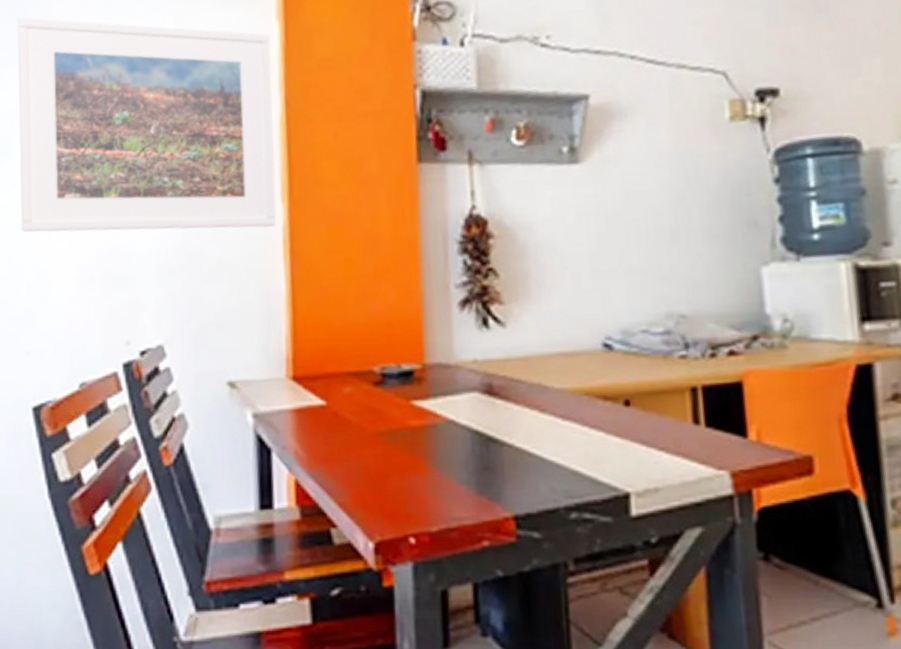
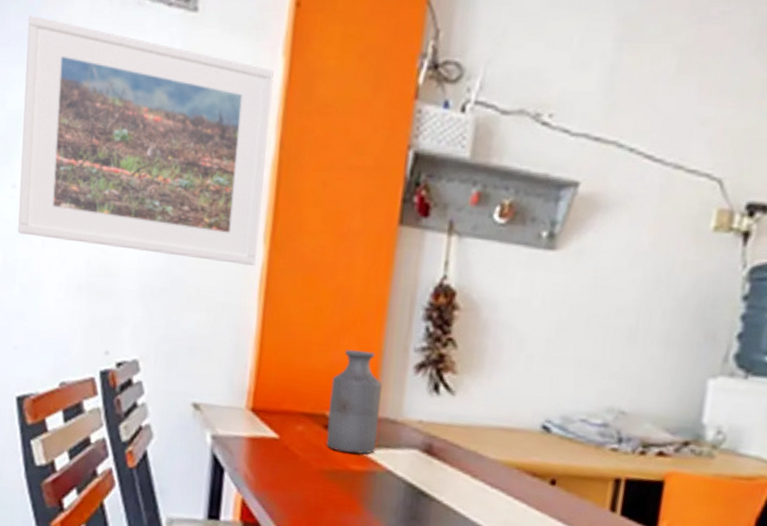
bottle: none [374,295,433,409] -> present [326,349,382,454]

